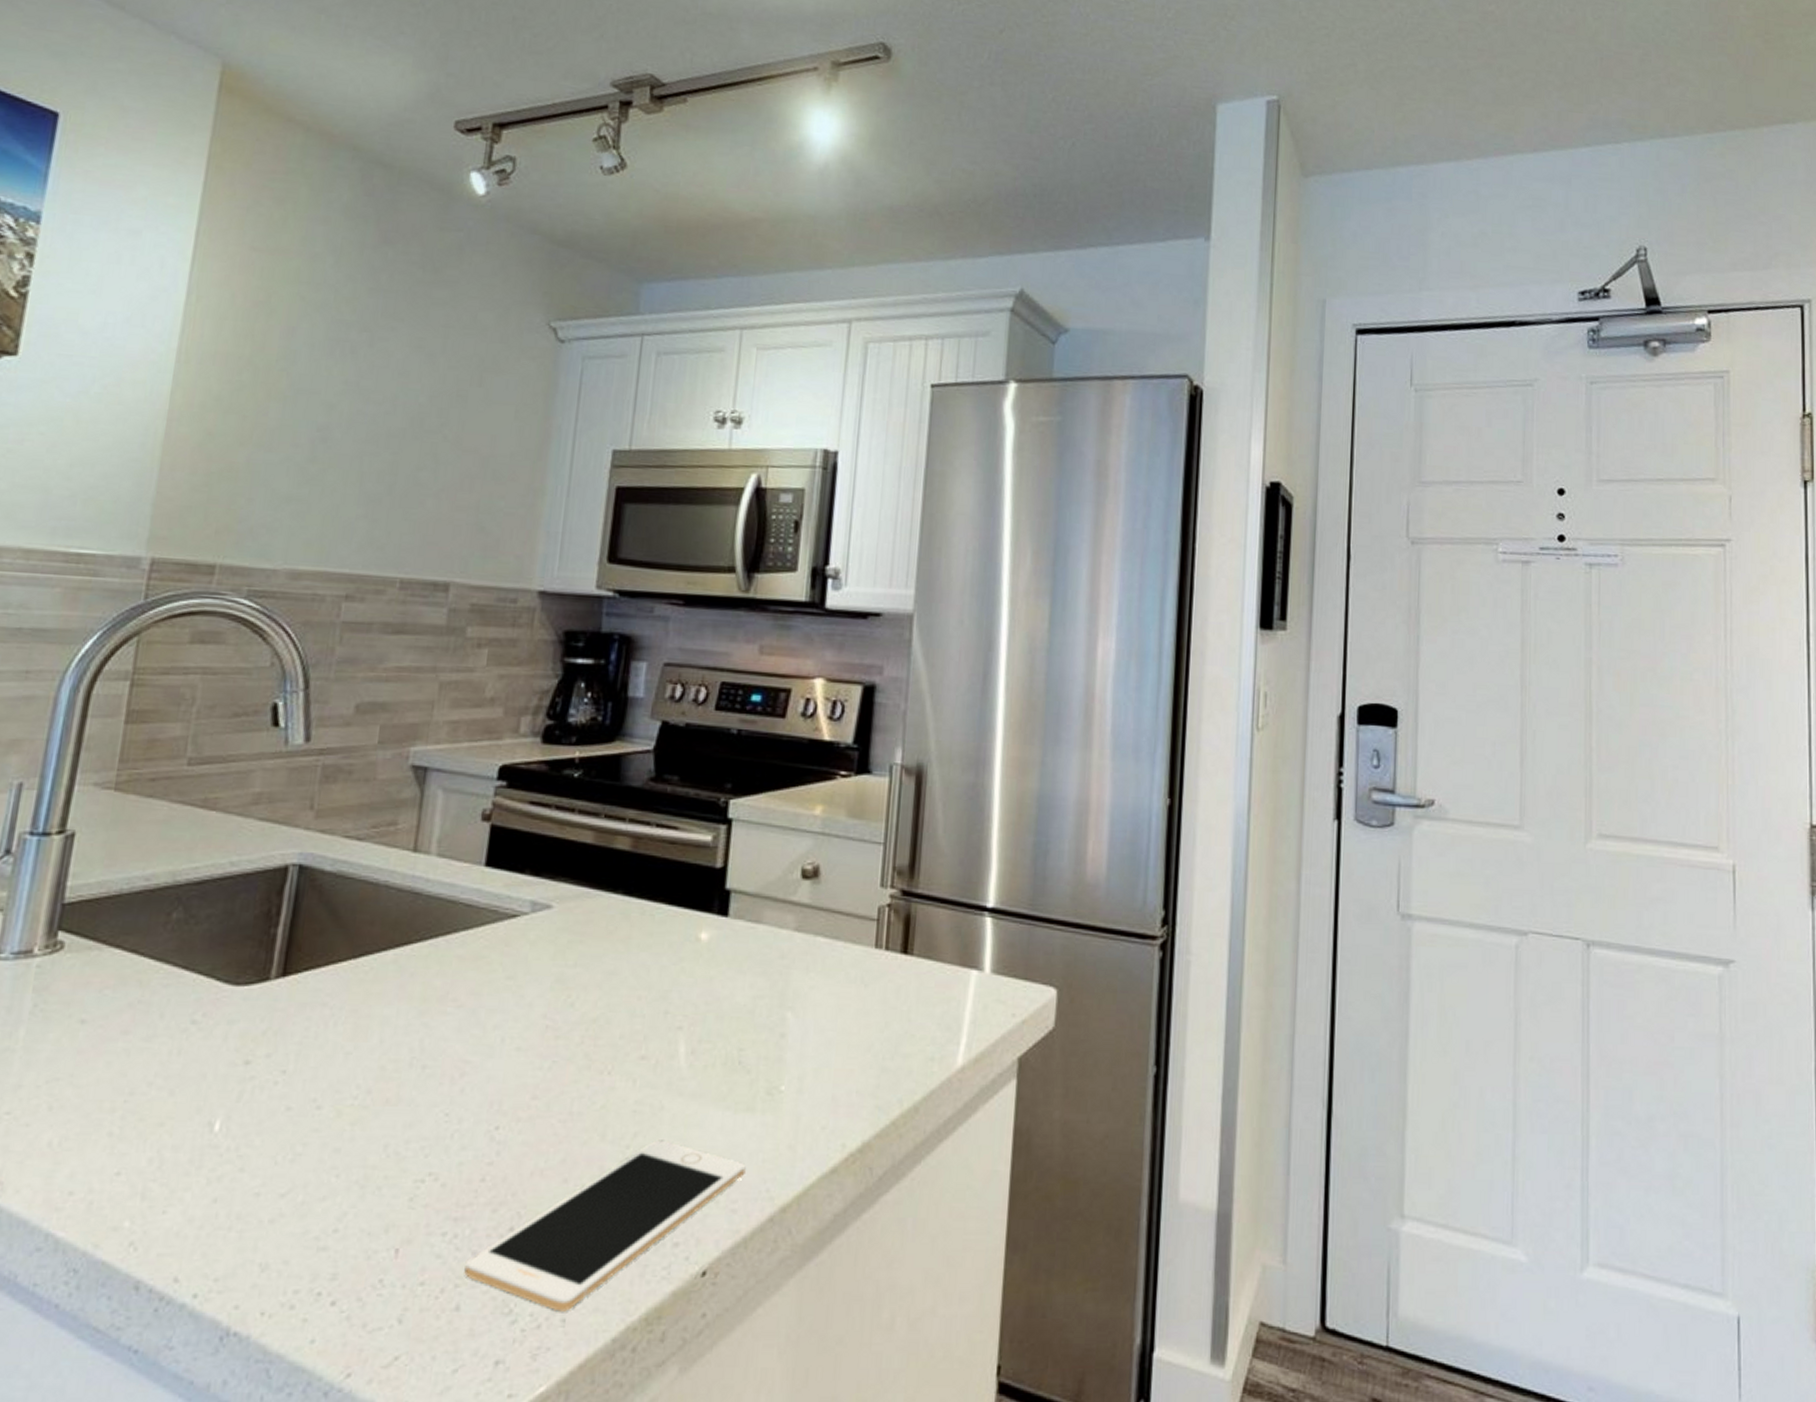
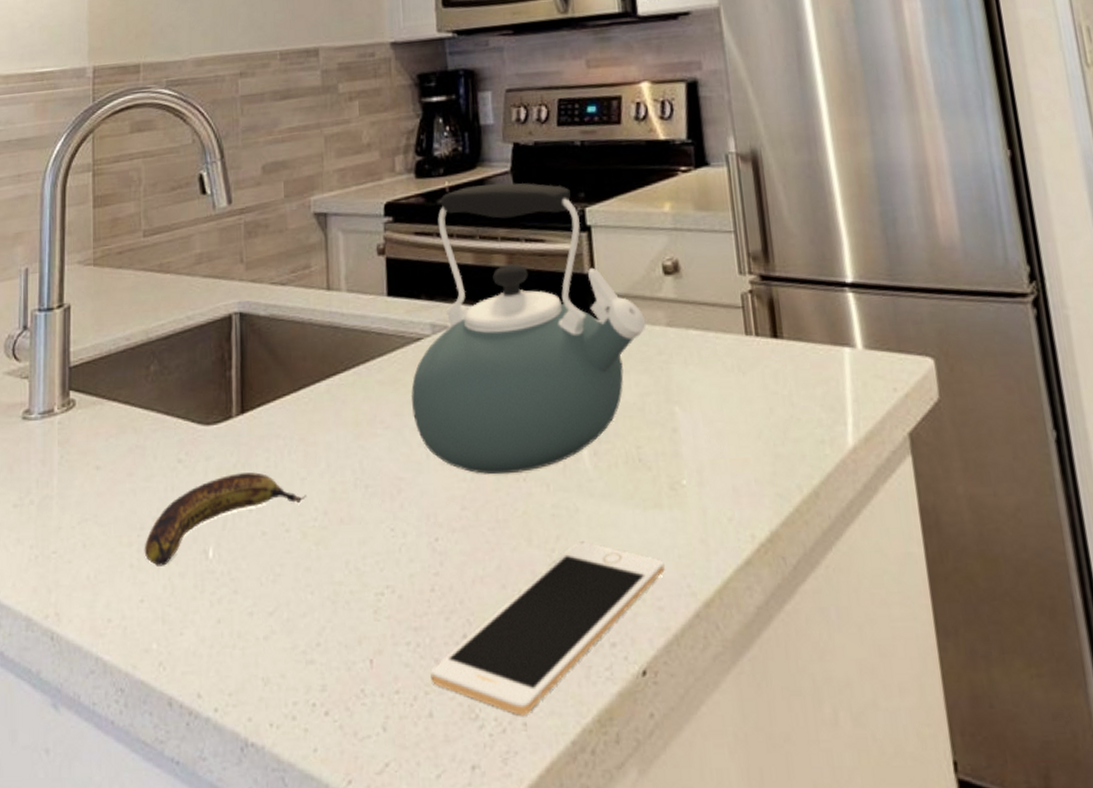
banana: none [129,1041,349,1137] -> present [144,472,307,566]
kettle: none [493,760,773,1066] -> present [410,182,646,475]

